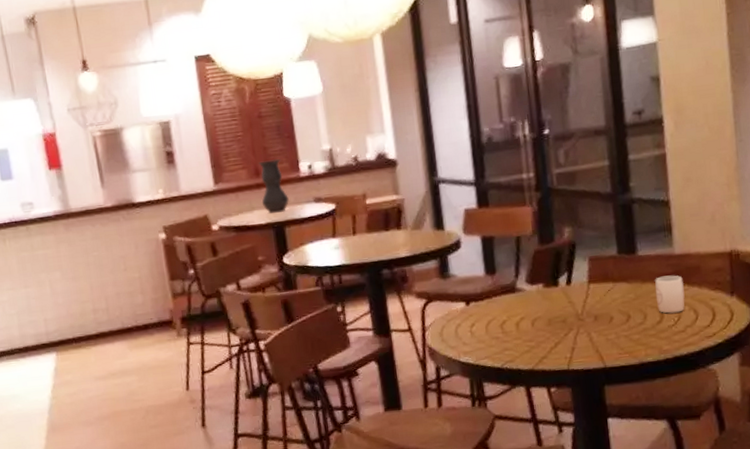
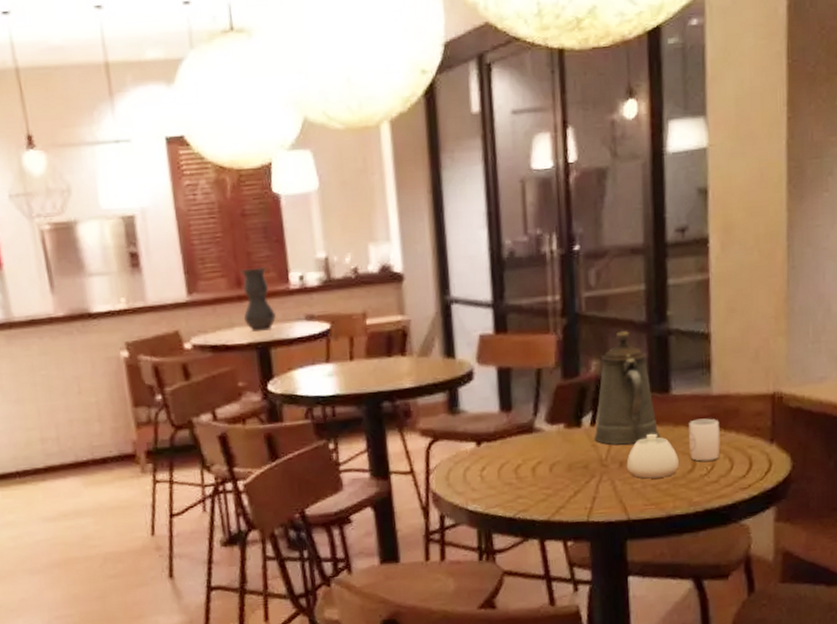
coffee pot: none [570,200,629,301] -> present [594,330,660,445]
sugar bowl: none [600,289,649,331] -> present [626,433,680,479]

